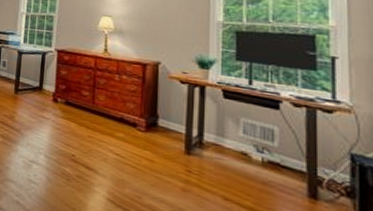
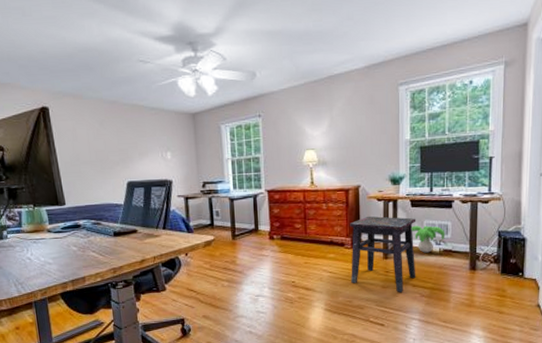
side table: none [142,98,230,203] -> present [350,216,416,292]
decorative plant: none [223,121,270,160] -> present [412,225,445,253]

